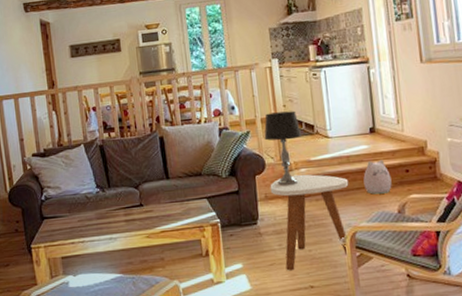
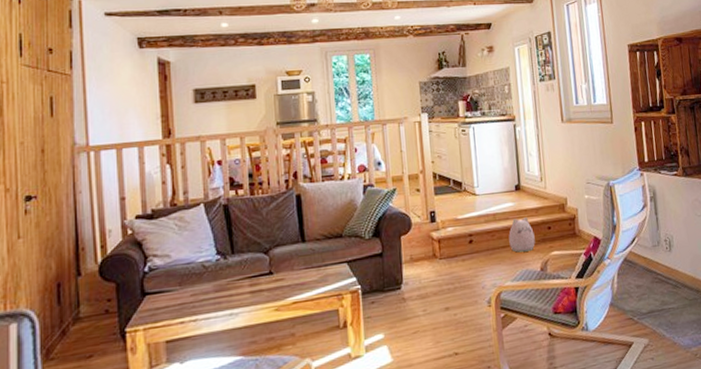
table lamp: present [264,111,302,187] -> none [411,167,450,247]
side table: present [270,174,349,271] -> none [415,233,495,338]

